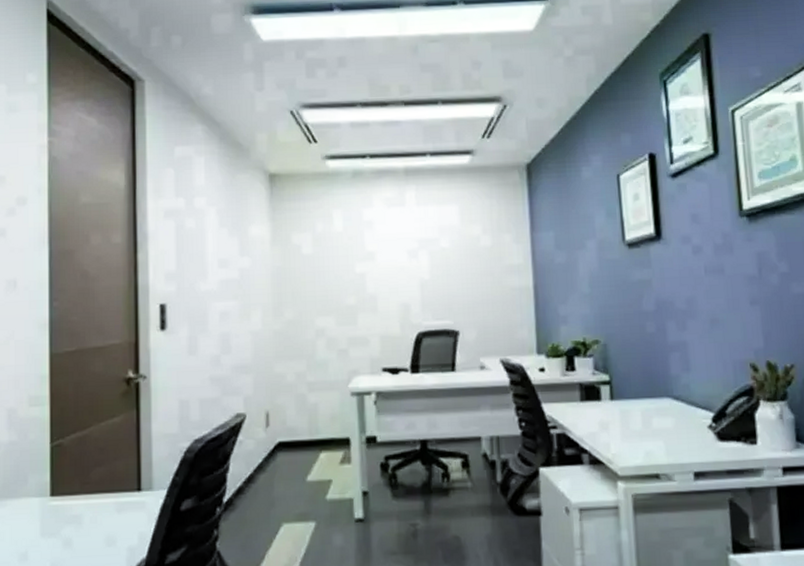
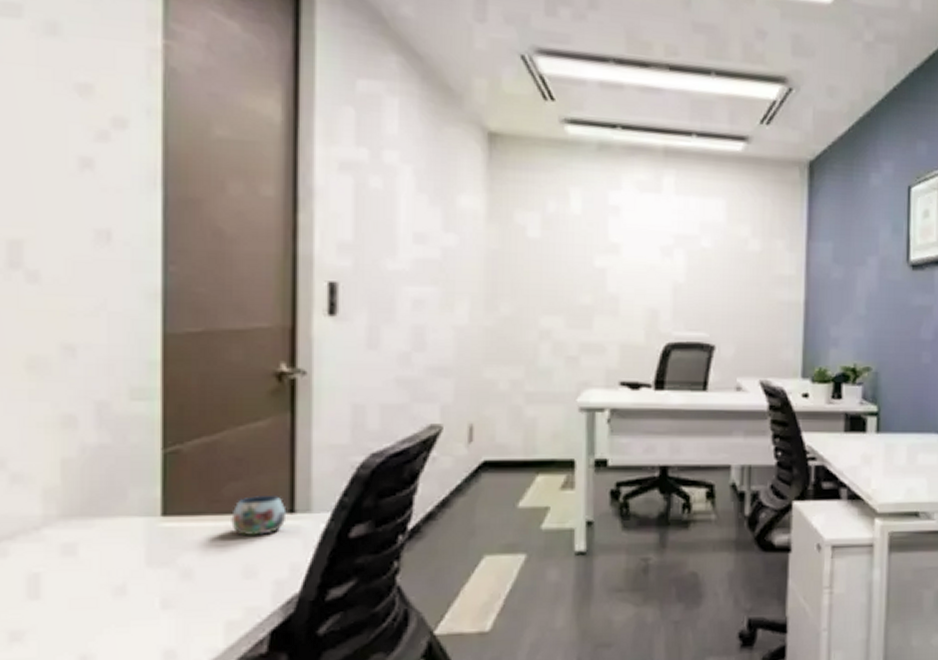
mug: none [97,476,136,511] -> present [231,494,287,537]

